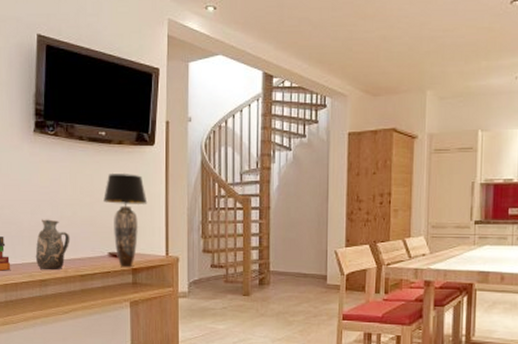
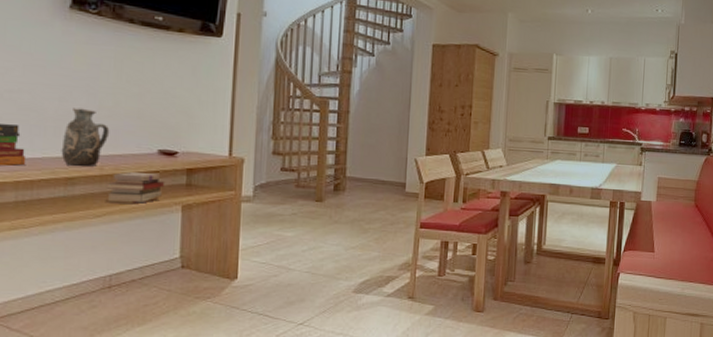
books: none [70,274,116,302] -> present [105,172,165,205]
table lamp: present [103,174,148,268] -> none [156,63,210,168]

